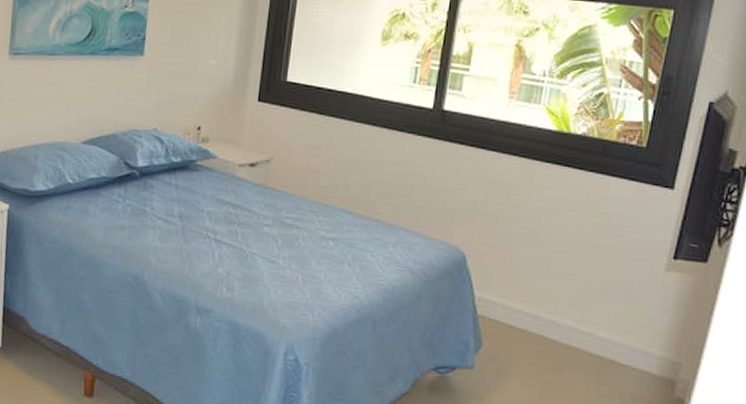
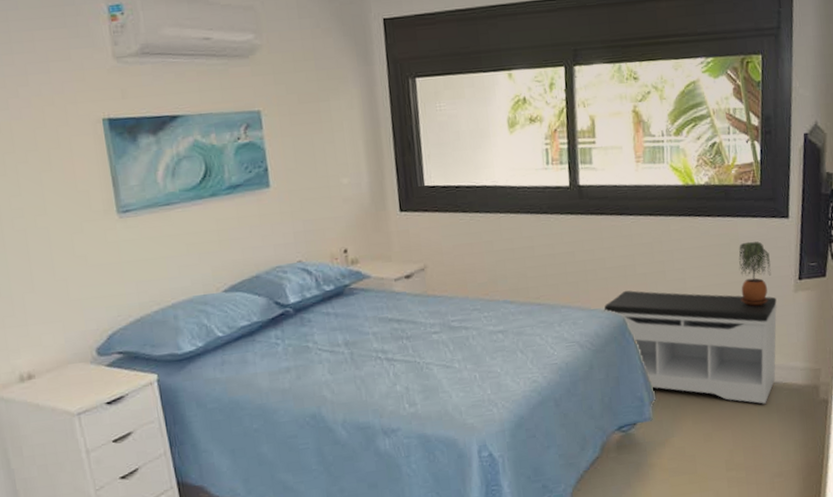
bench: none [444,226,642,385] -> present [604,290,777,404]
potted plant: none [600,205,643,277] -> present [739,241,771,306]

